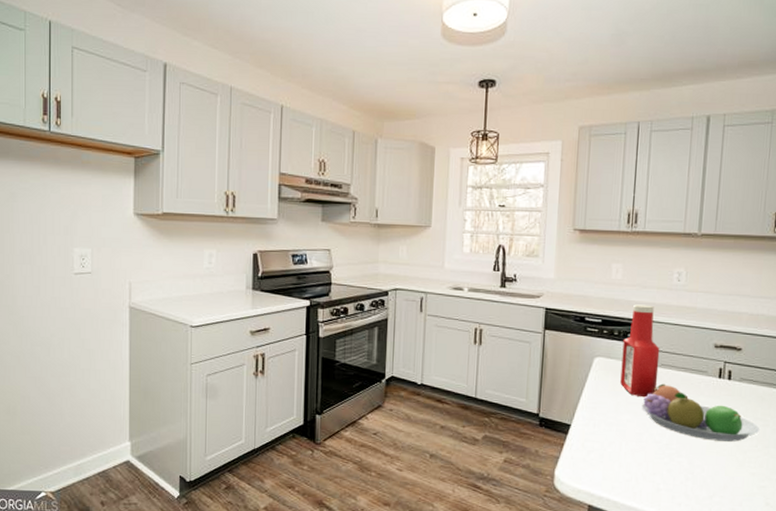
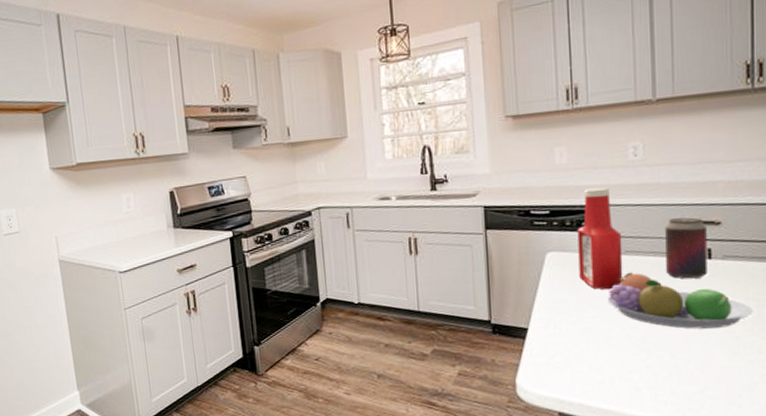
beverage can: none [692,340,730,396] -> present [664,217,708,279]

